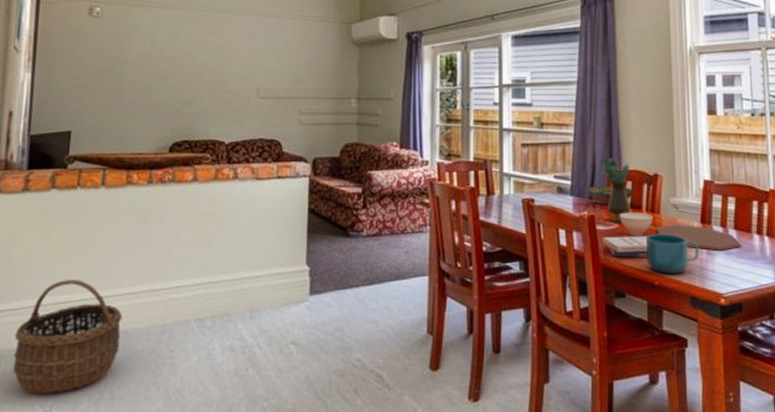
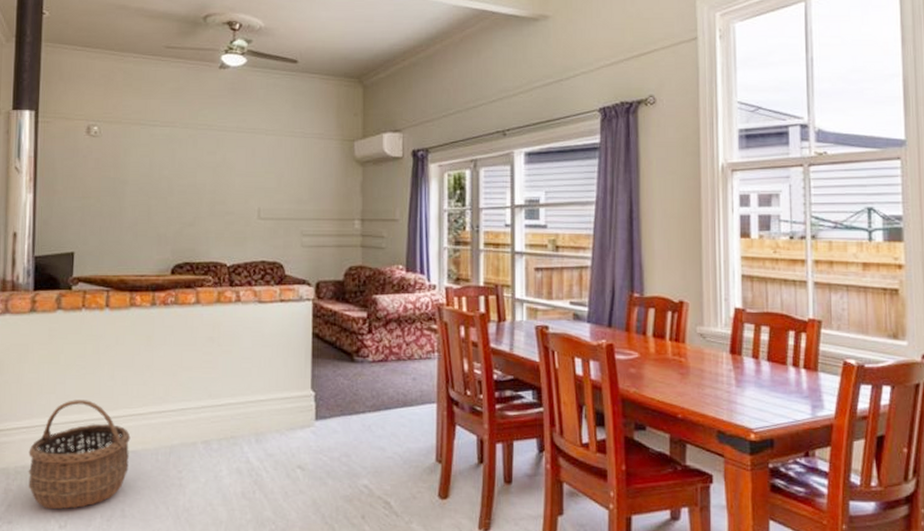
bowl: present [586,185,634,206] -> none [605,312,657,334]
vase: present [601,156,631,223] -> none [621,281,653,353]
books: present [602,236,647,257] -> none [621,366,671,389]
bowl: present [619,212,653,237] -> none [640,341,677,368]
cup: present [645,233,699,273] -> none [668,364,728,406]
placemat: present [657,225,741,251] -> none [681,355,774,384]

